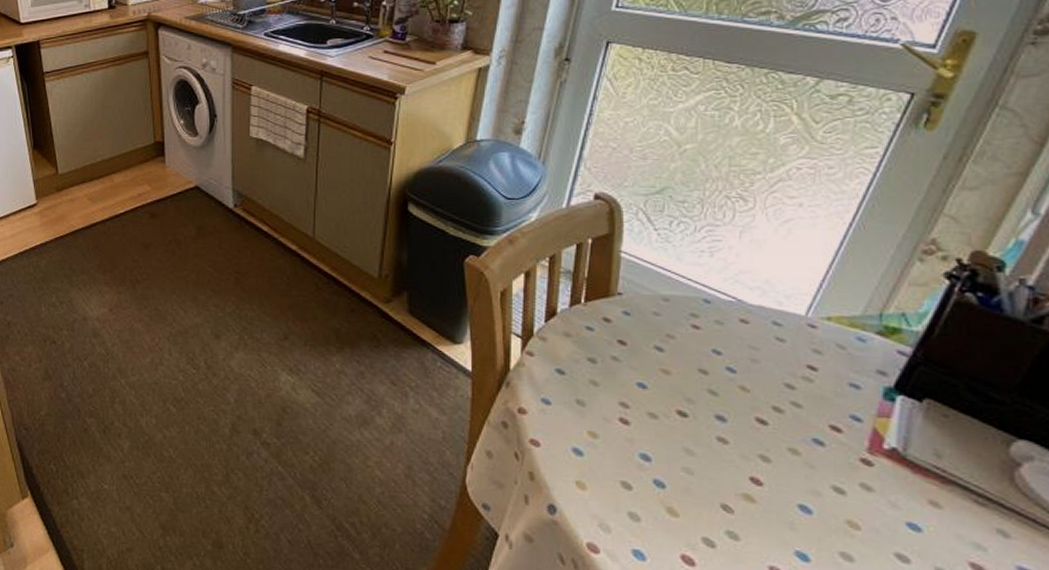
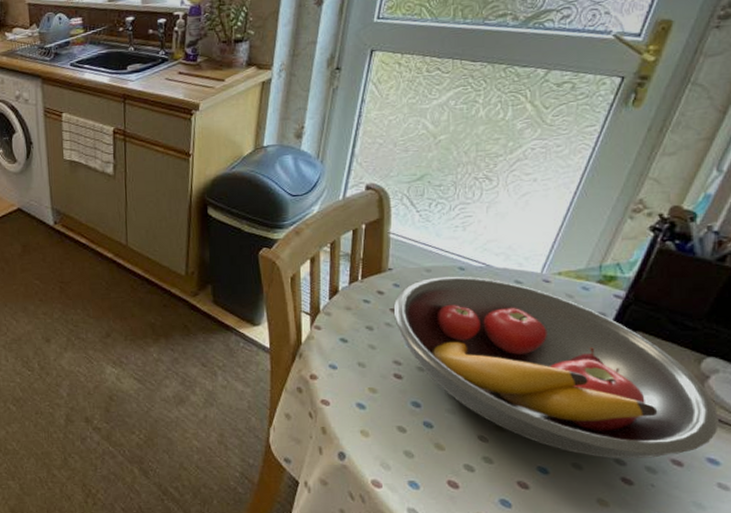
fruit bowl: none [621,308,1033,558] -> present [393,276,719,460]

